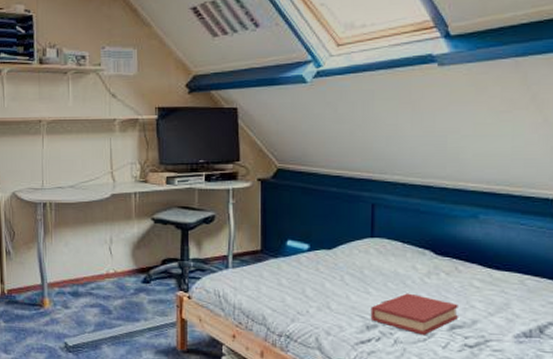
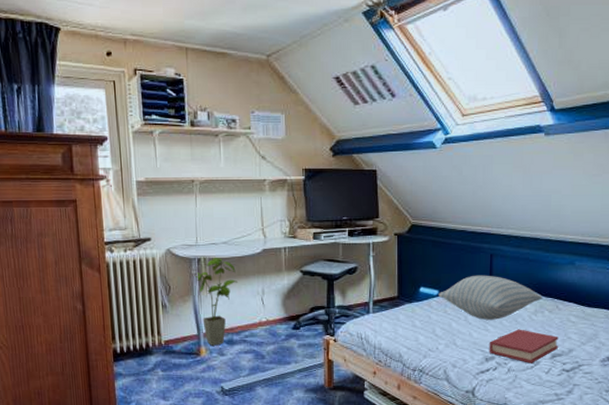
house plant: none [41,203,84,297] -> present [195,258,237,346]
pillow: none [309,228,437,281] -> present [438,275,542,320]

